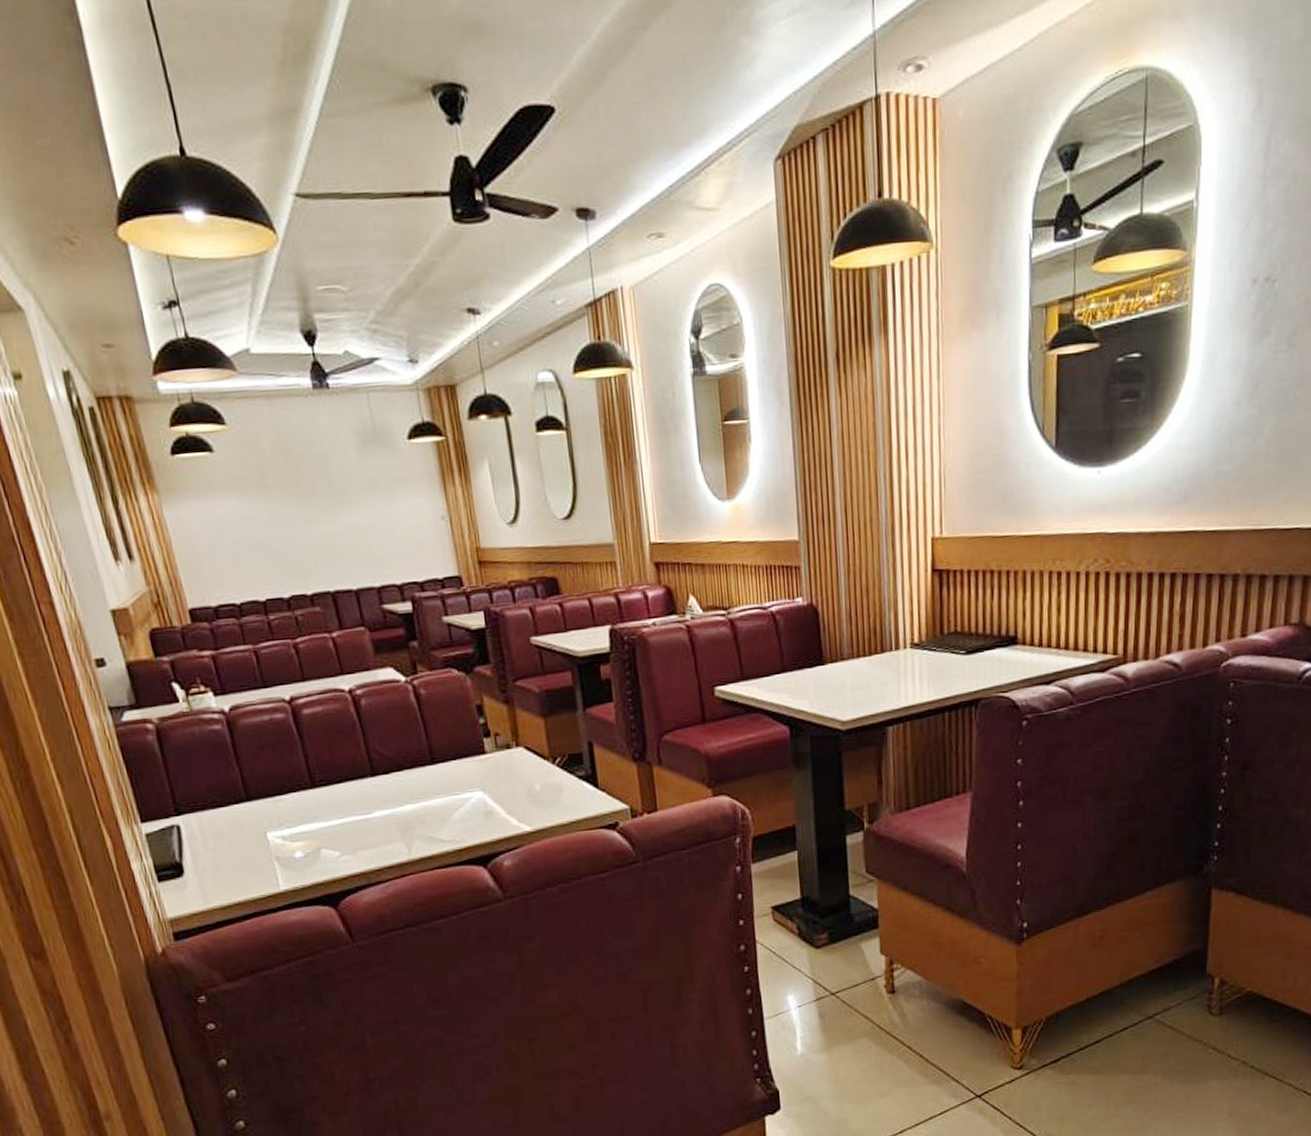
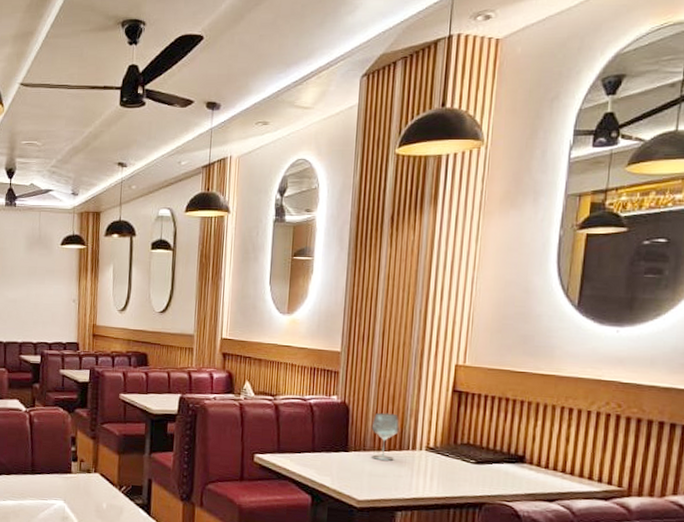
wine glass: none [846,609,878,669] -> present [371,412,399,461]

